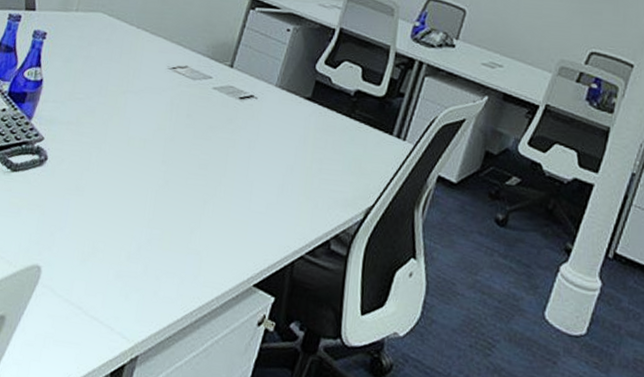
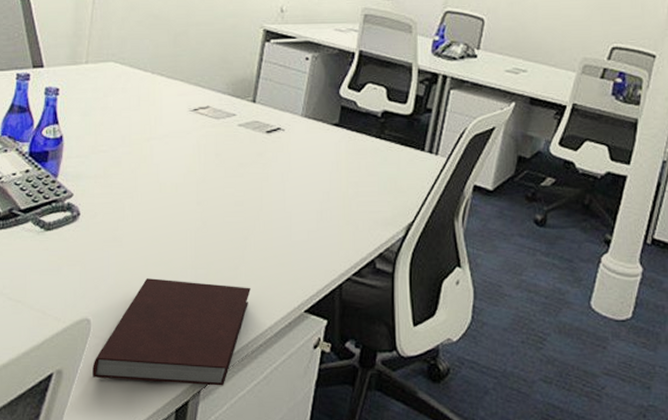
notebook: none [34,232,203,354] -> present [93,278,251,386]

